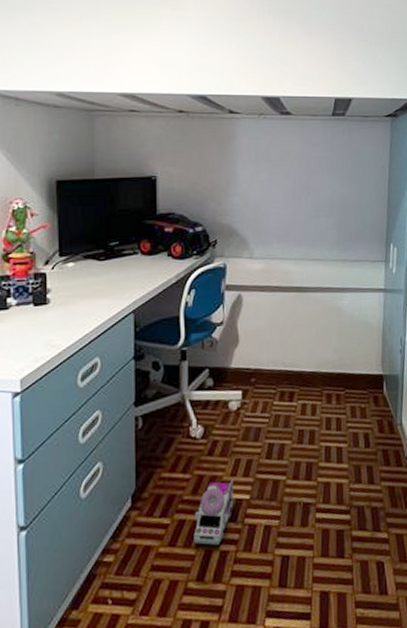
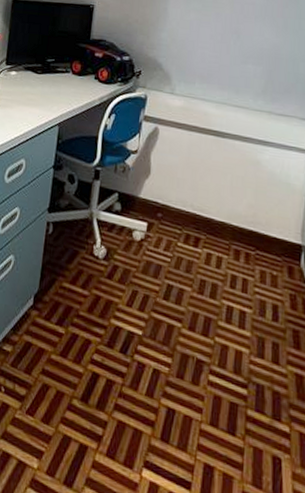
toy truck: present [194,479,234,545] -> none [83,305,128,371]

